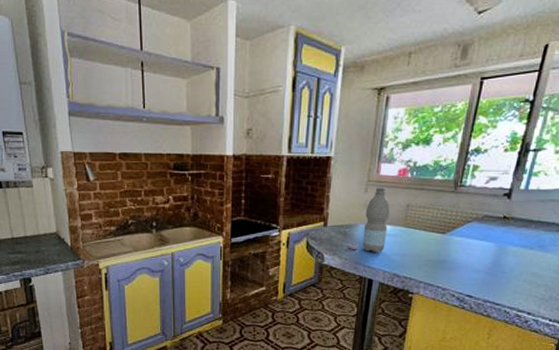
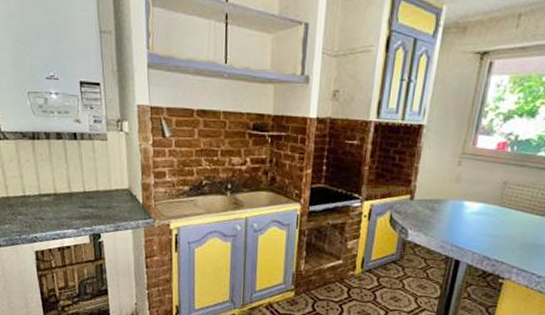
water bottle: present [348,187,390,253] -> none [435,160,485,232]

